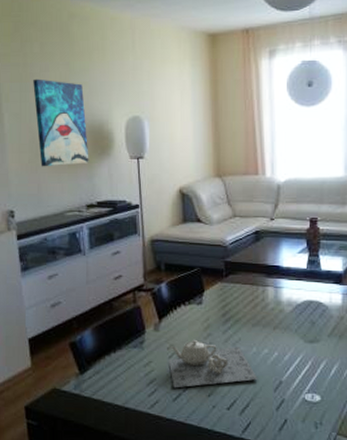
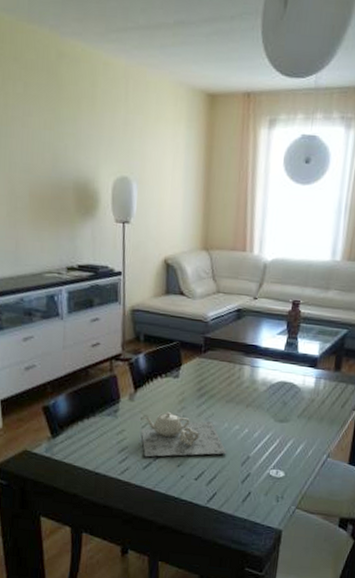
wall art: present [33,79,89,167] -> none [14,123,72,224]

